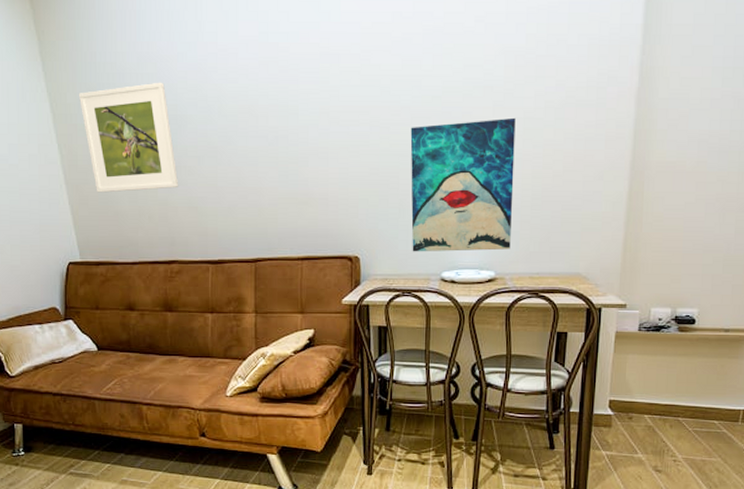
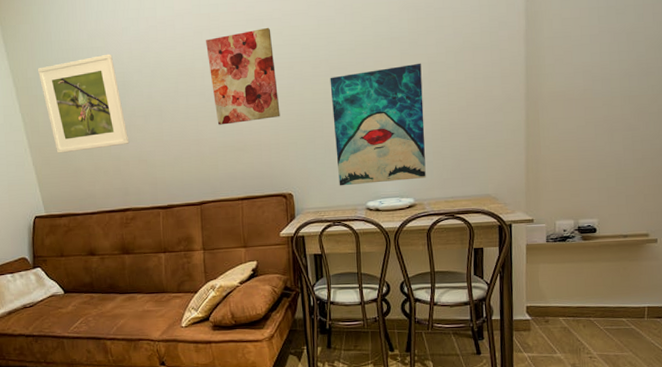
wall art: none [272,64,352,173] -> present [206,27,280,125]

